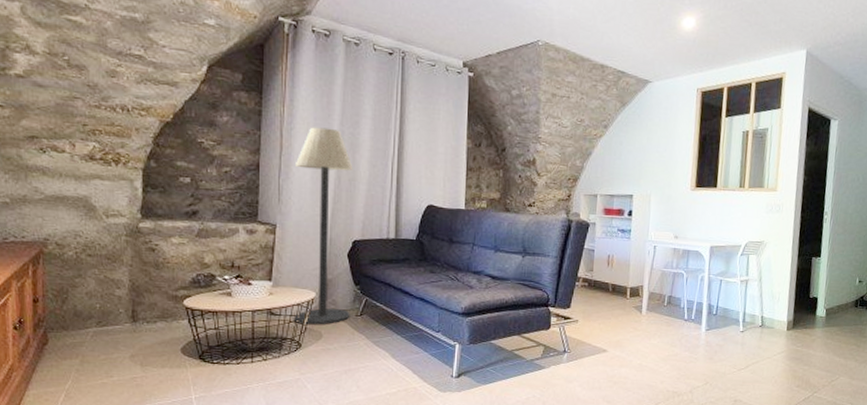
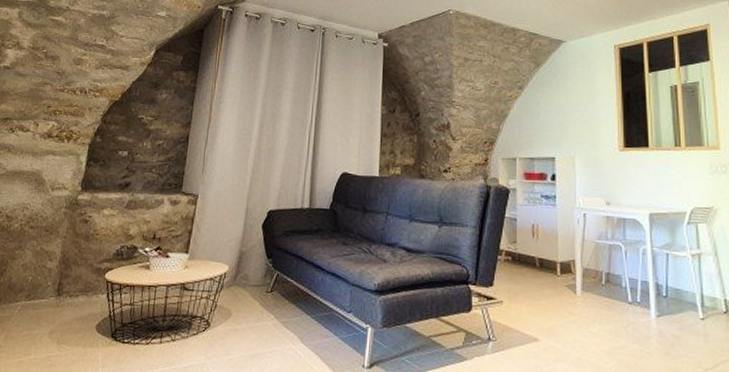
floor lamp: present [294,127,353,325] -> none [205,100,273,302]

